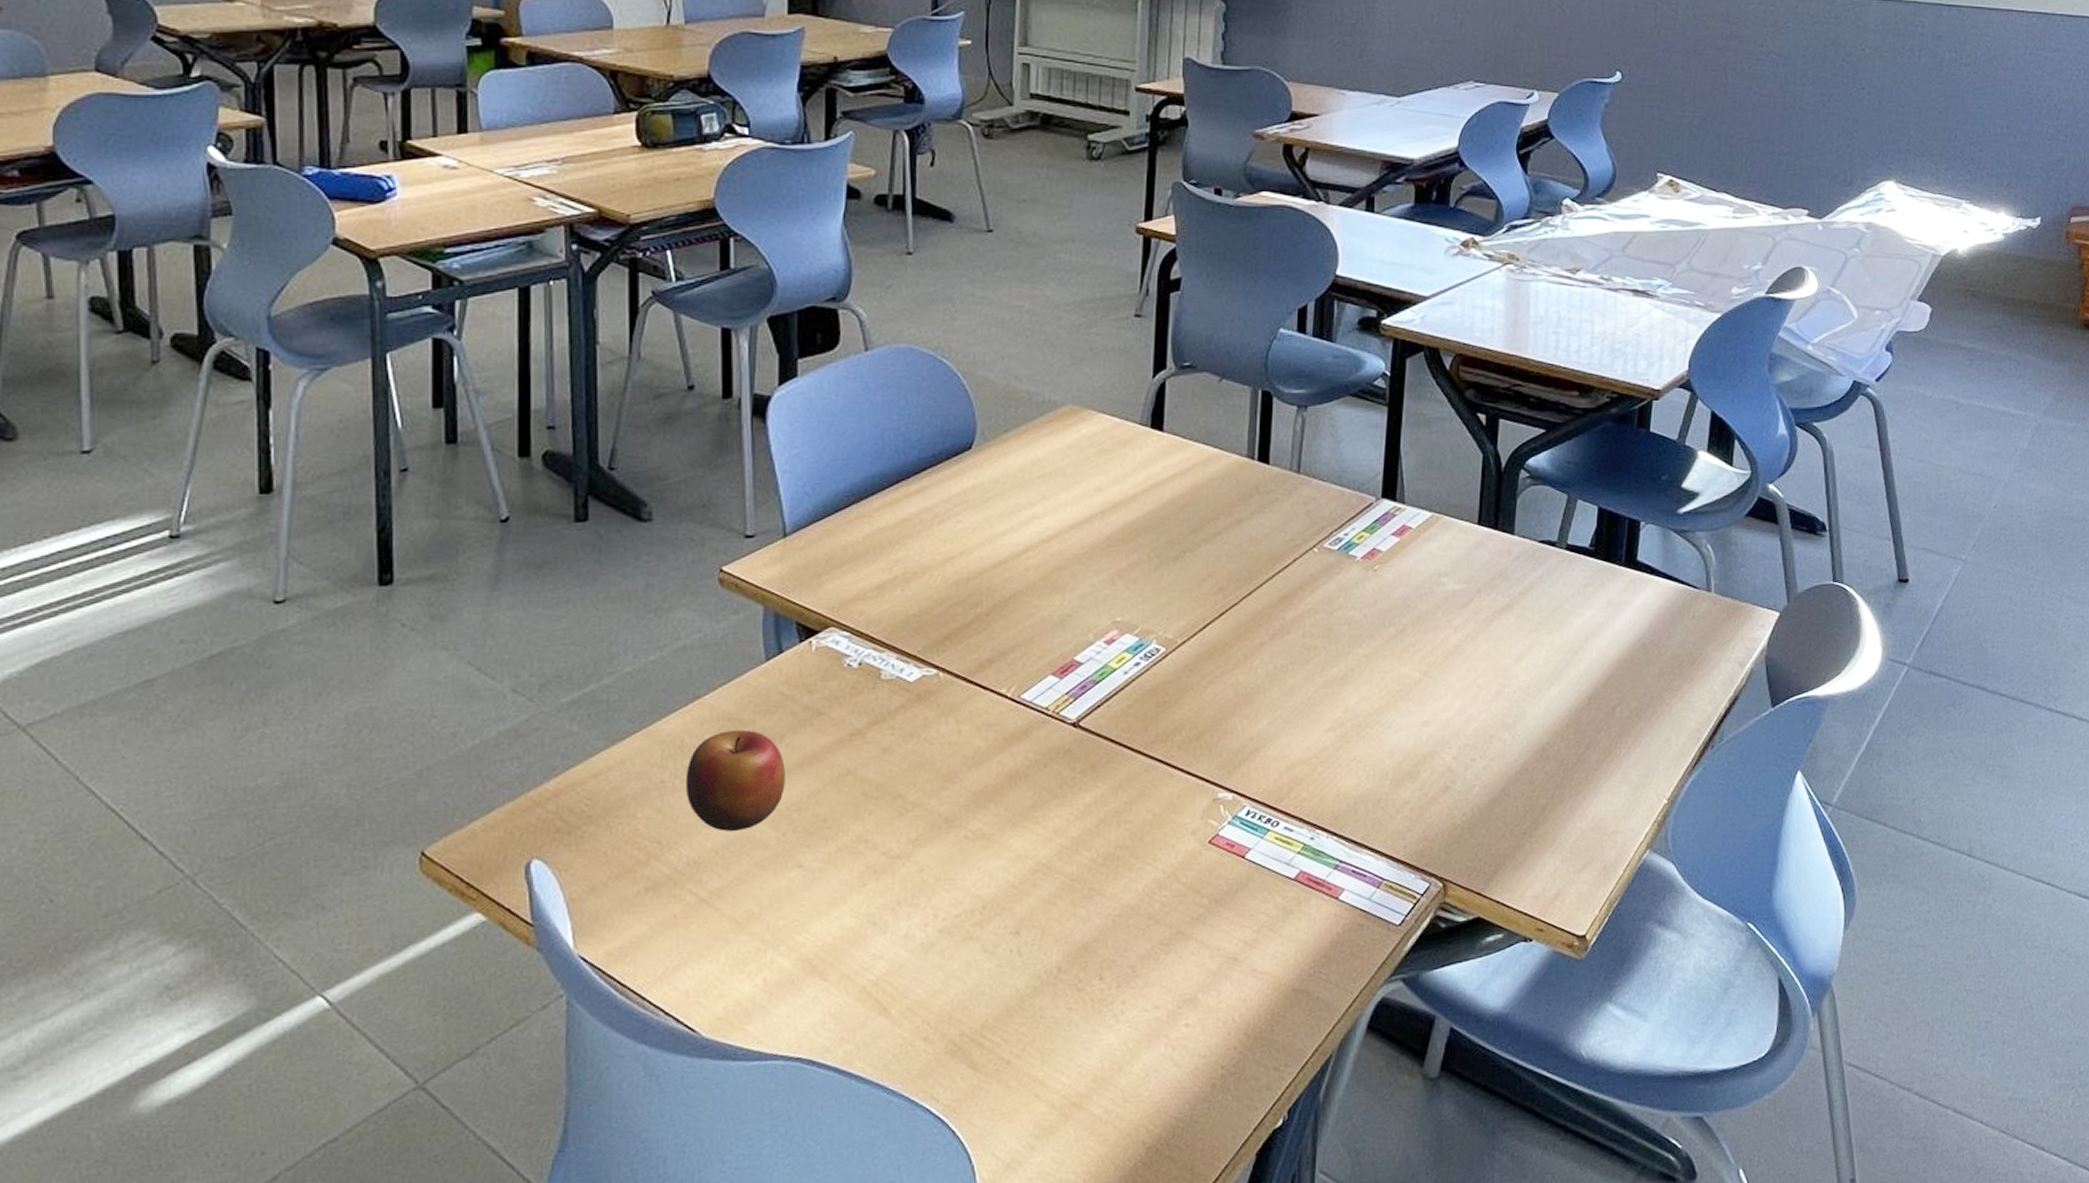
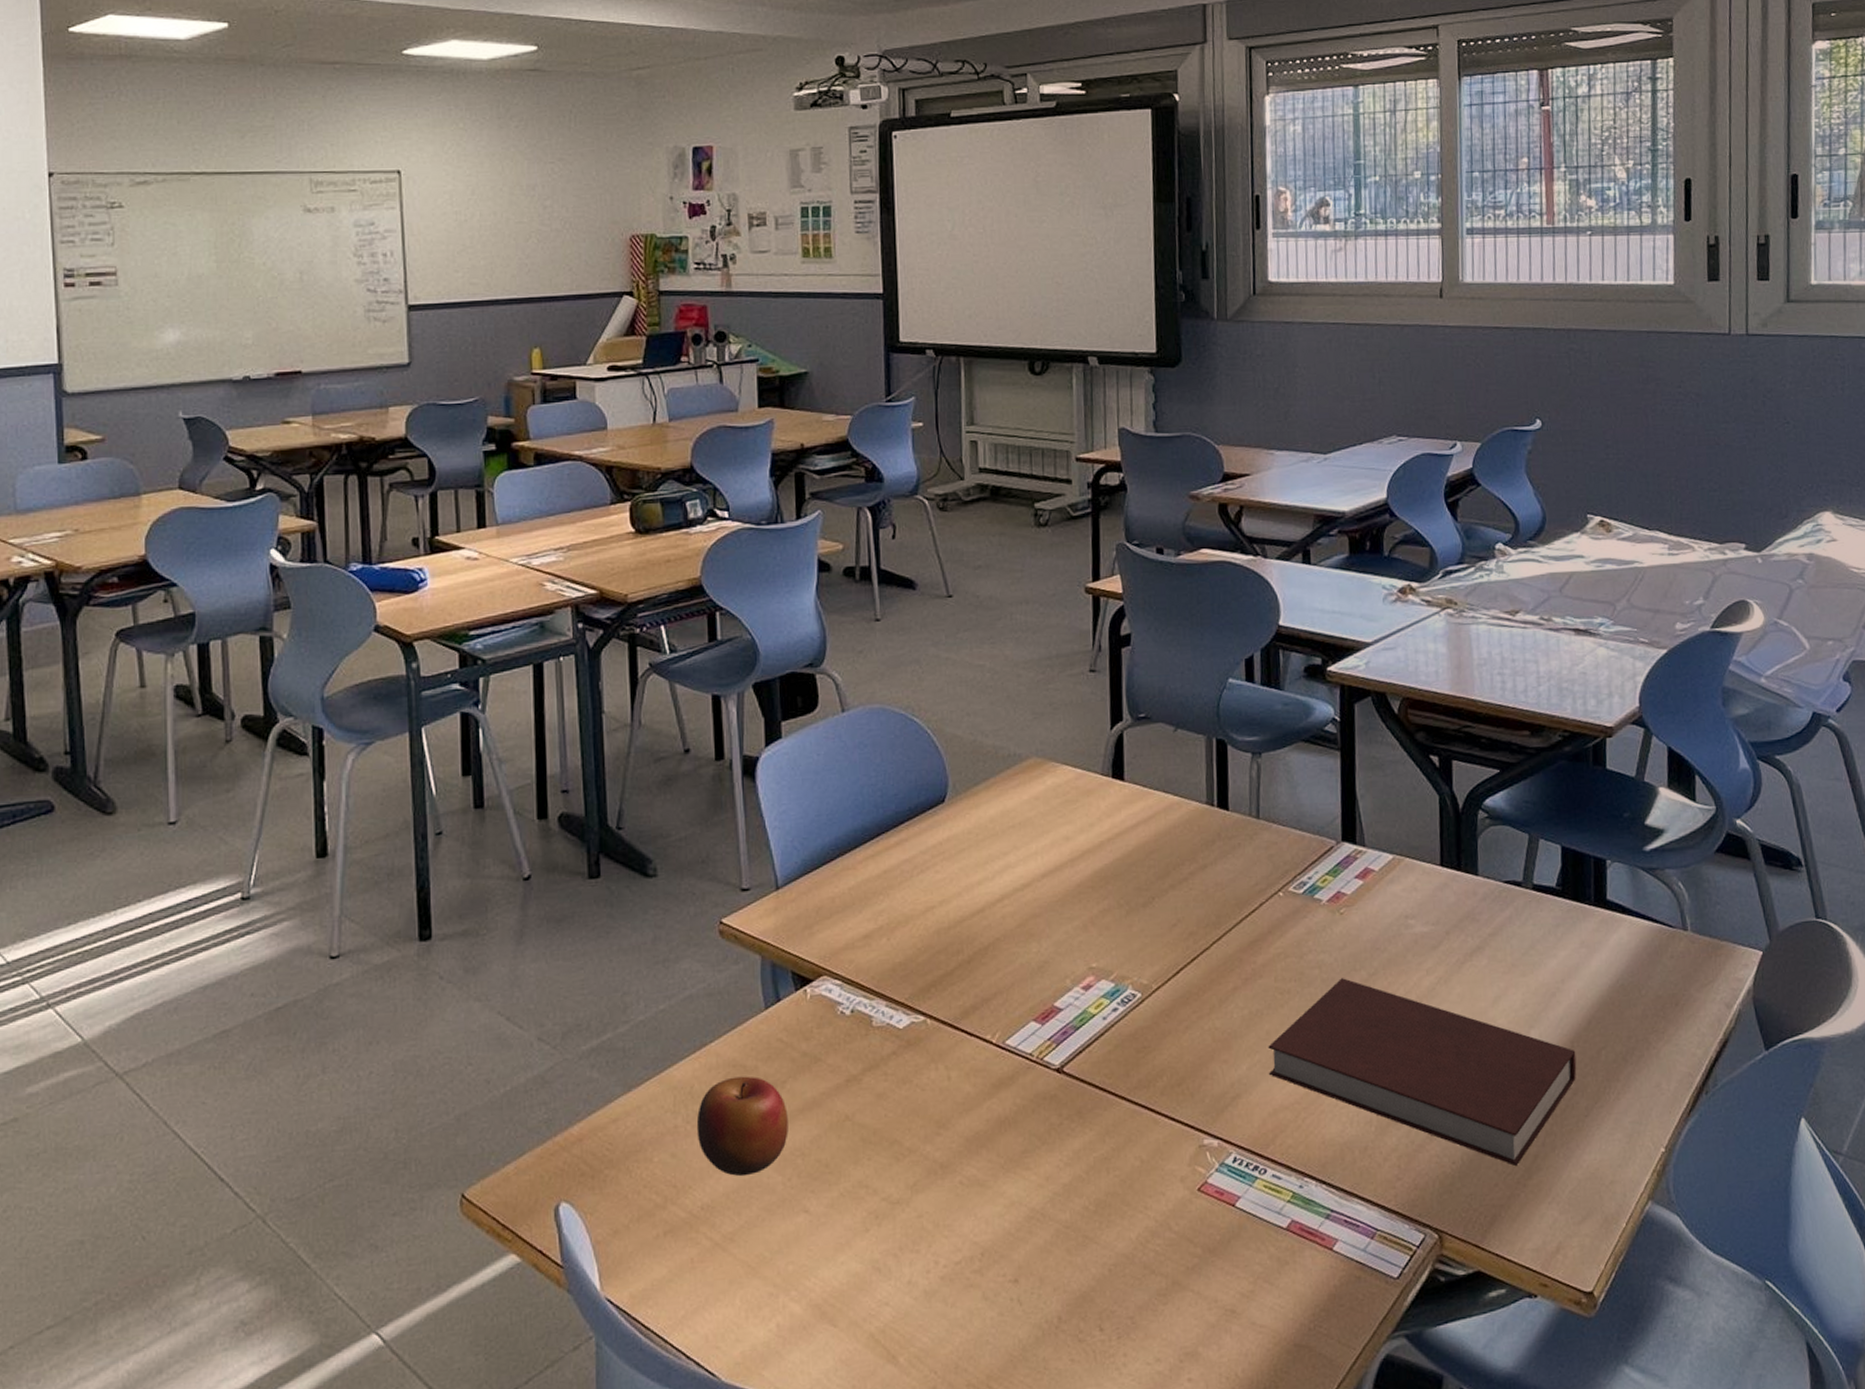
notebook: none [1288,634,1592,818] -> present [1268,978,1577,1167]

